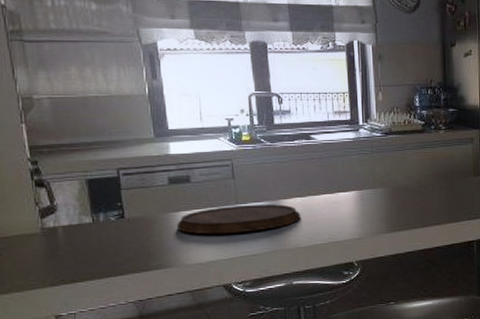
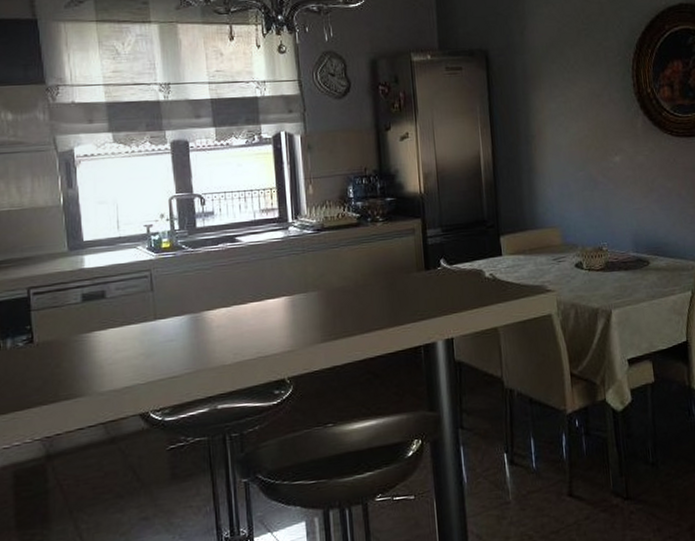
cutting board: present [177,204,301,235] -> none [90,317,226,356]

